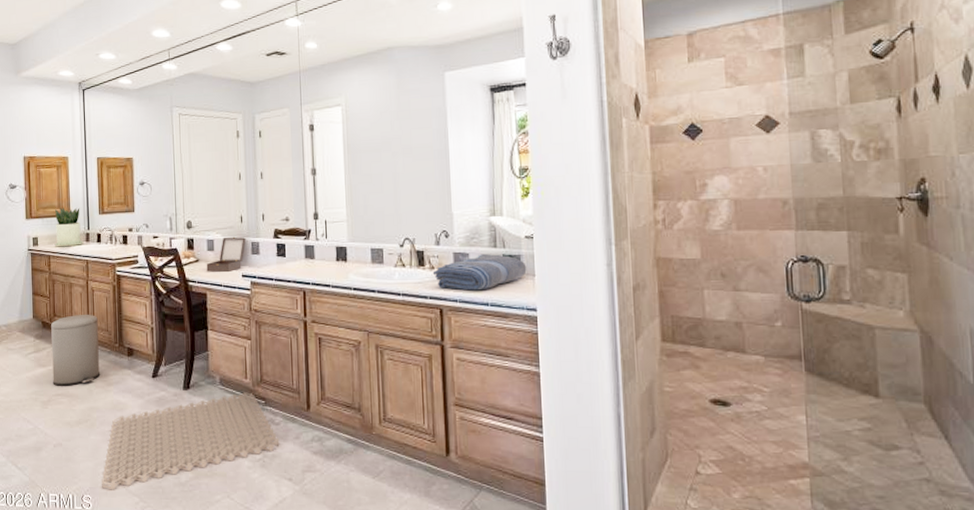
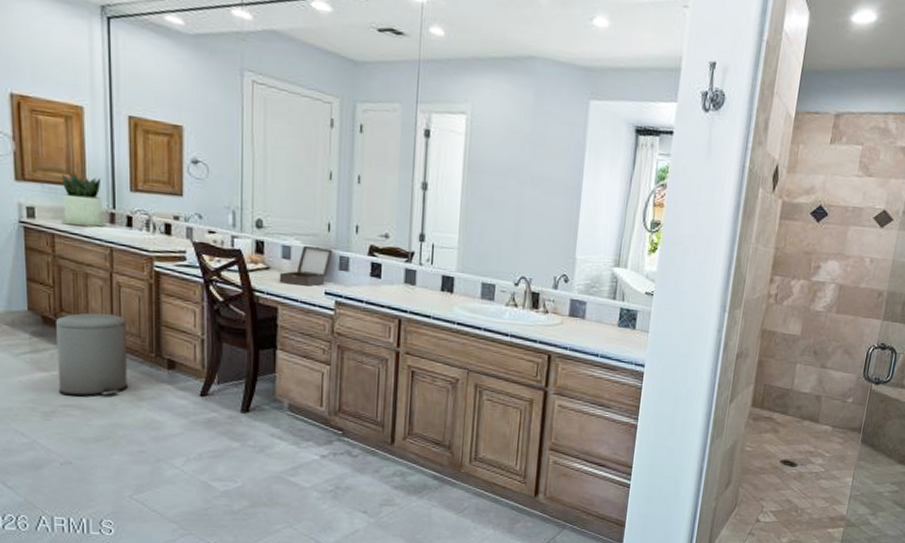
bath mat: present [102,392,279,490] -> none [128,420,355,516]
towel: present [432,254,527,291] -> none [545,304,642,341]

